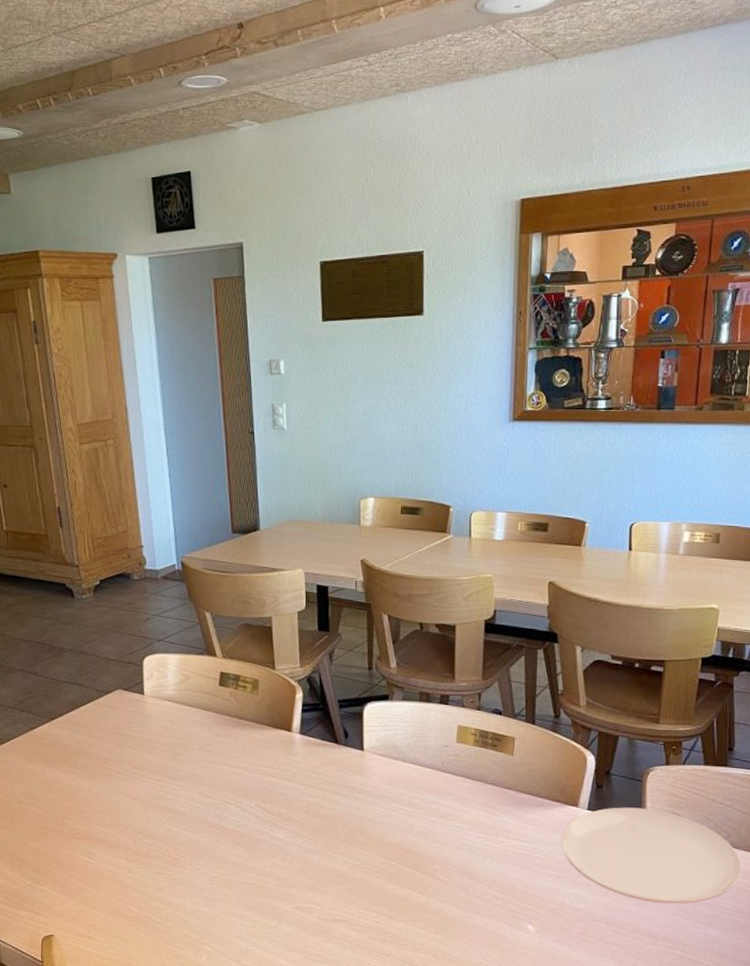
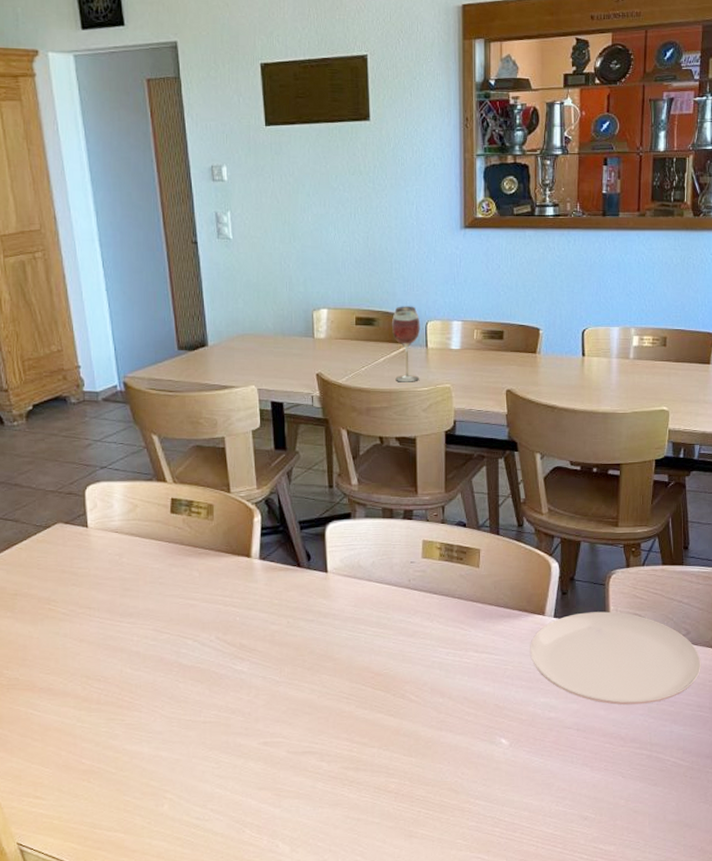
wineglass: none [437,496,465,571] -> present [392,306,421,382]

